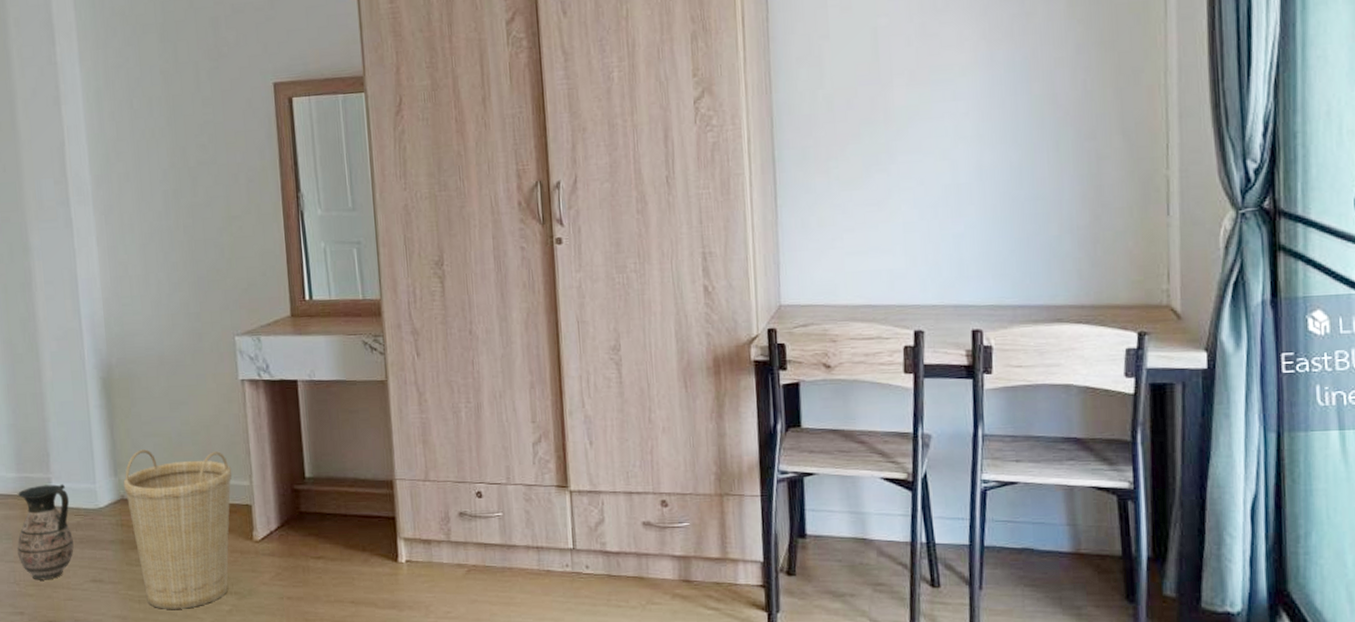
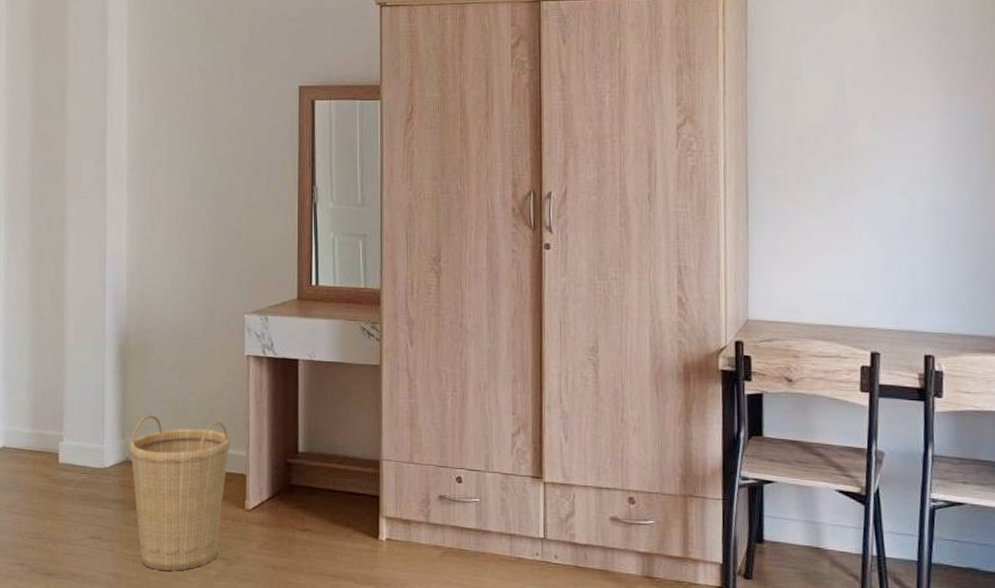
ceramic jug: present [17,484,74,580] -> none [25,442,78,534]

